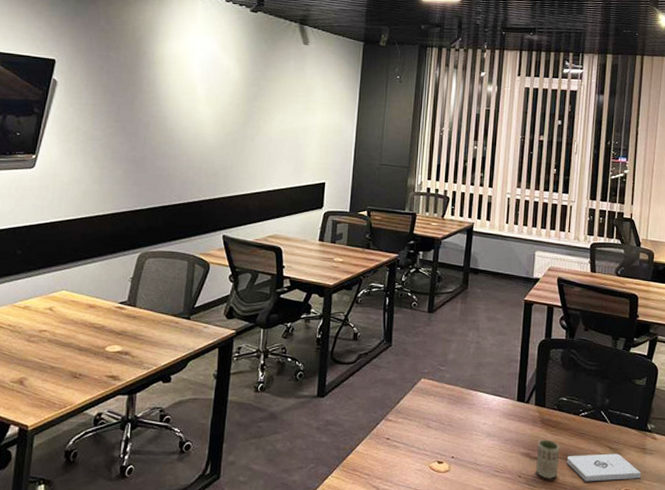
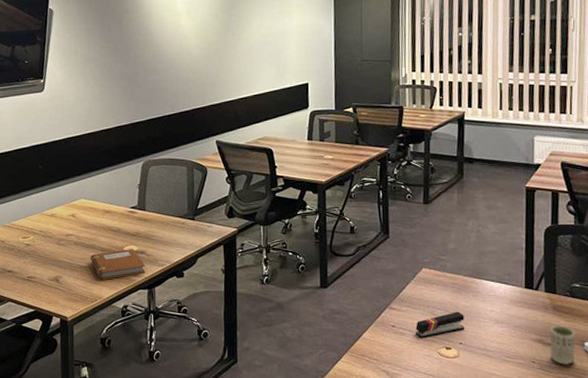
notebook: none [65,348,128,383] -> present [91,248,145,280]
stapler: none [410,424,458,451] -> present [416,312,465,338]

